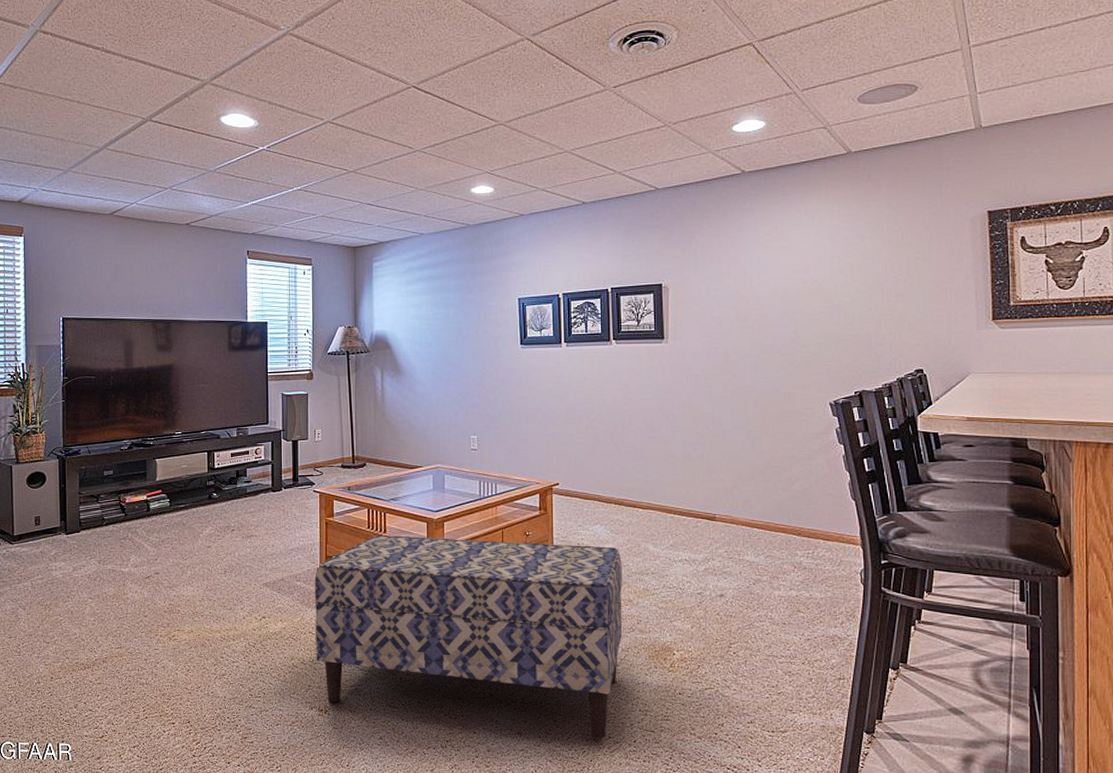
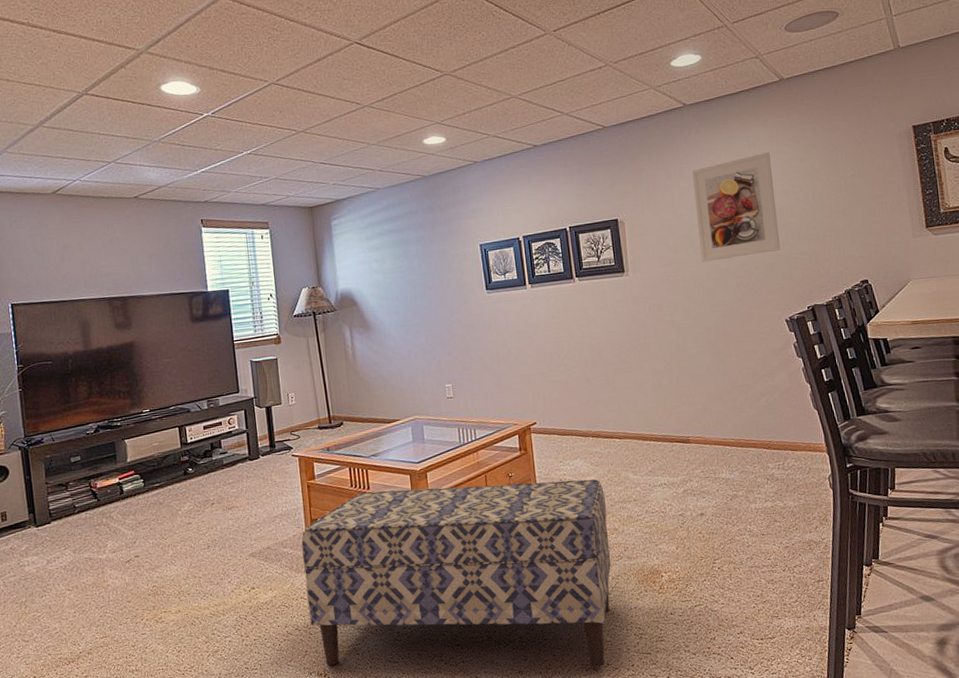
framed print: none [745,227,831,336] -> present [692,152,780,262]

